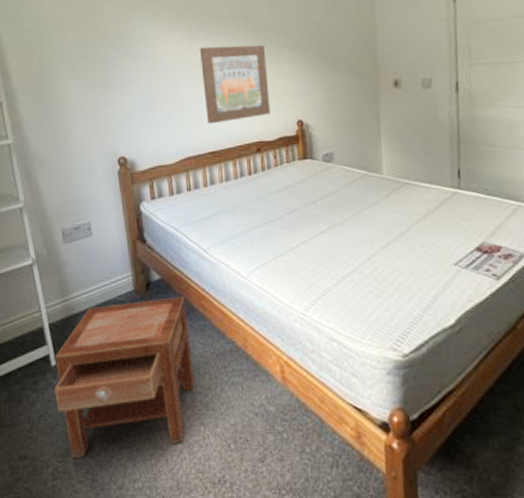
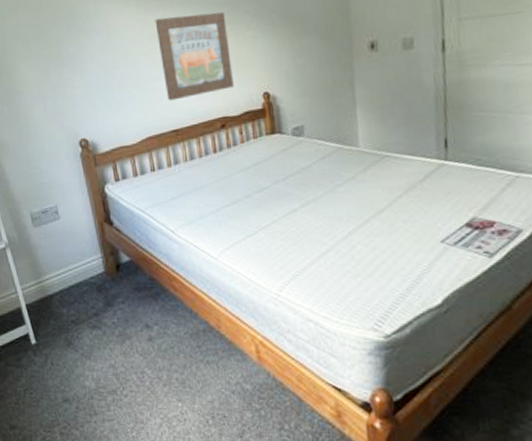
nightstand: present [55,297,194,459] -> none [35,278,170,430]

